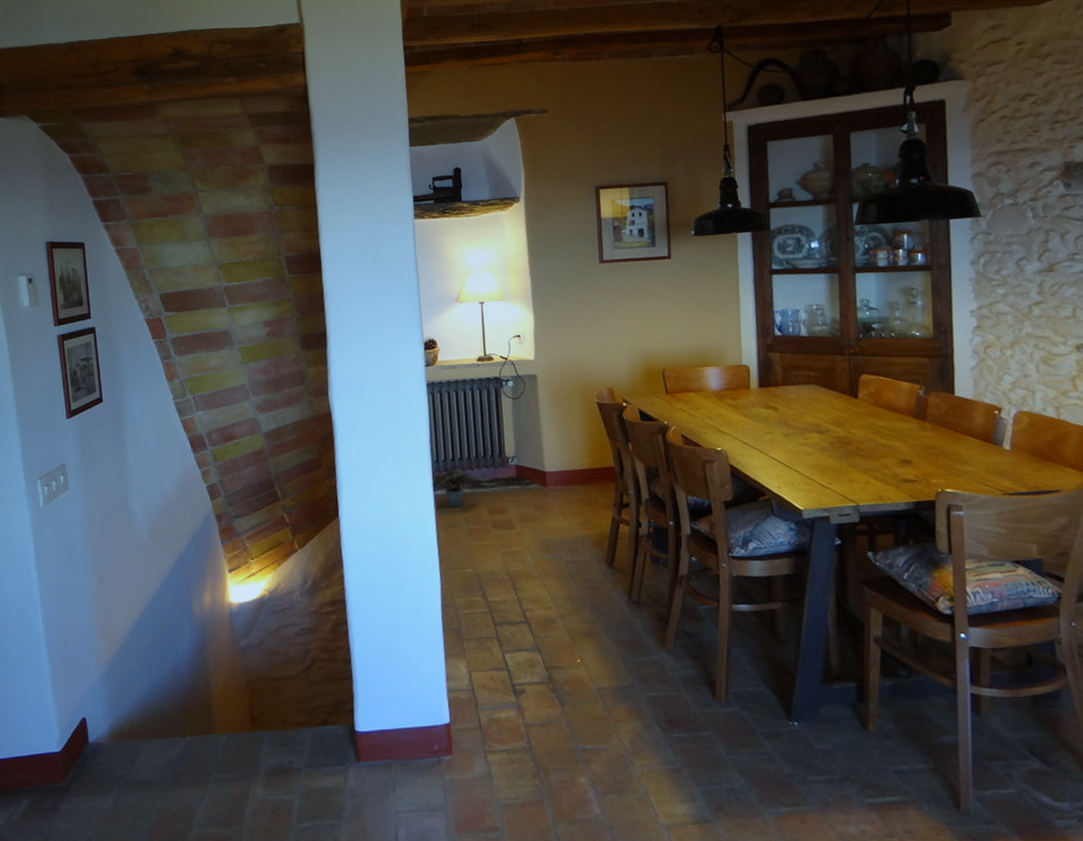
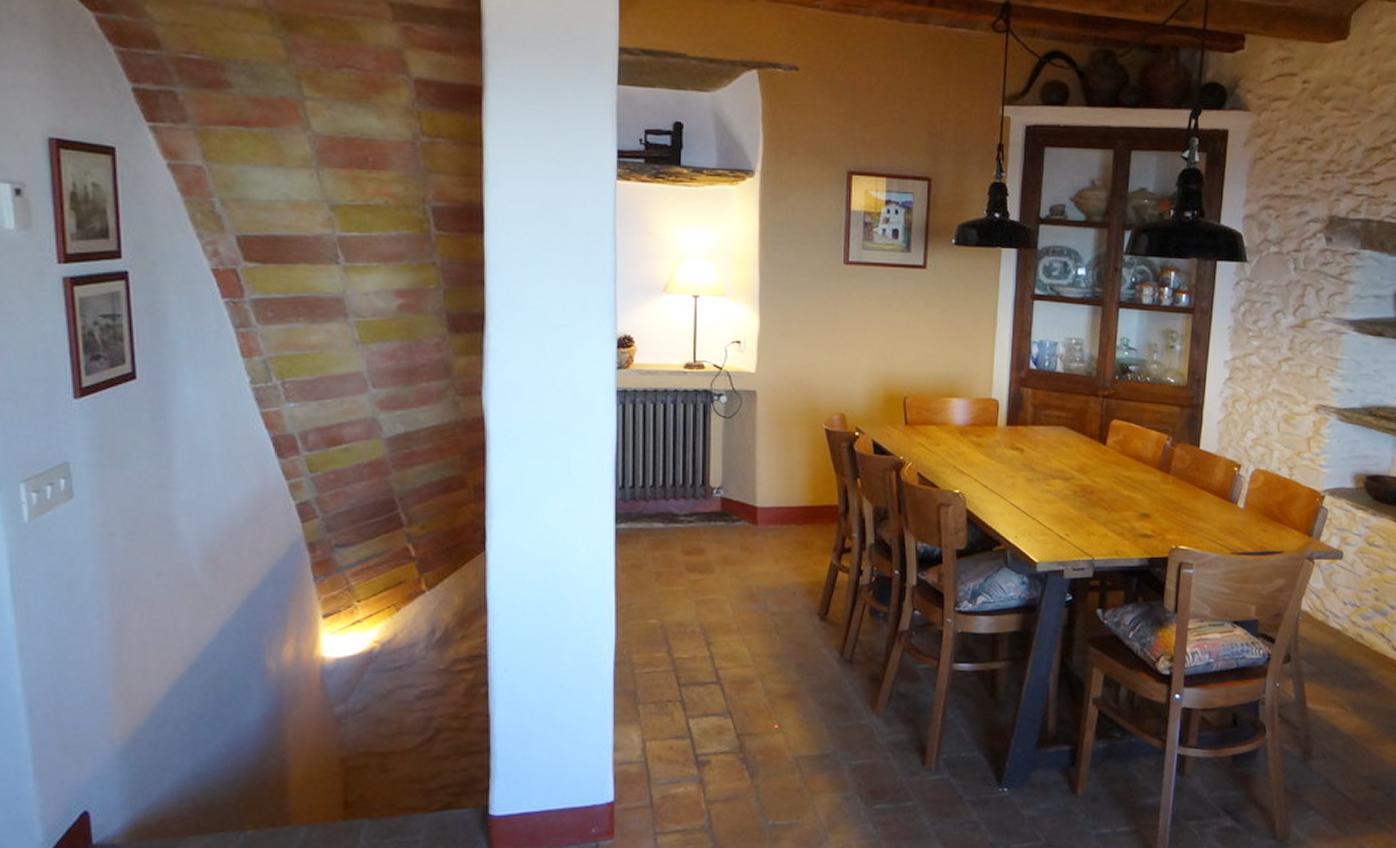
potted plant: present [431,468,480,508] -> none [614,497,676,545]

